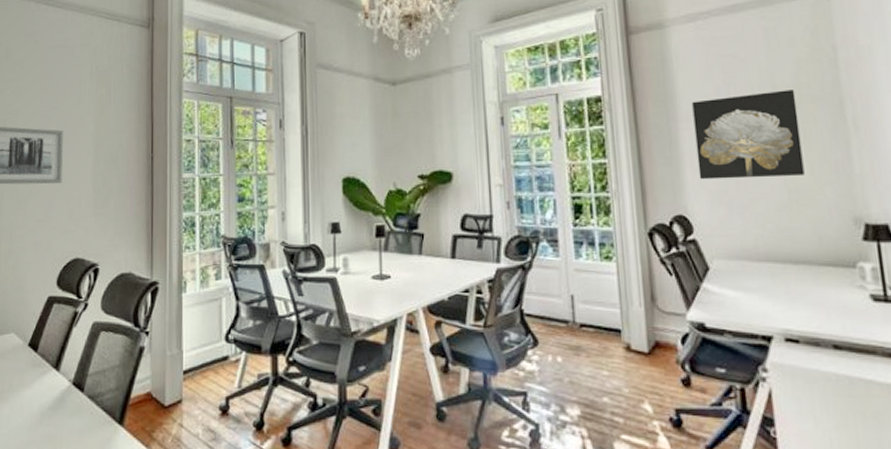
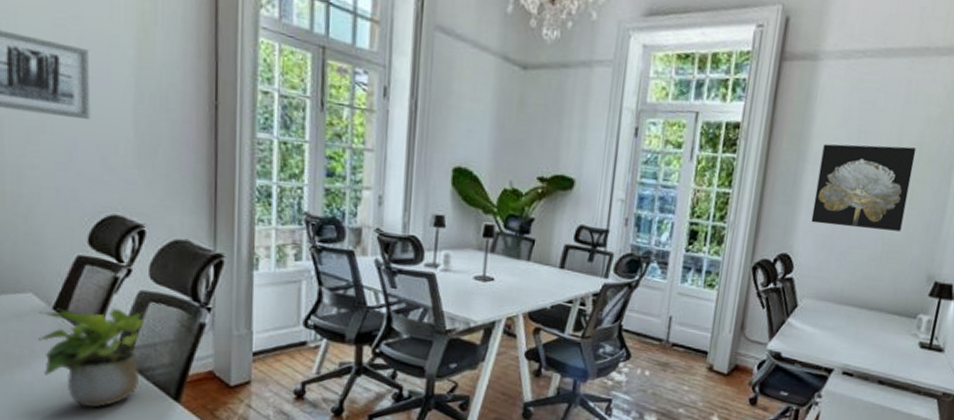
potted plant: none [16,340,97,437] -> present [38,308,145,408]

